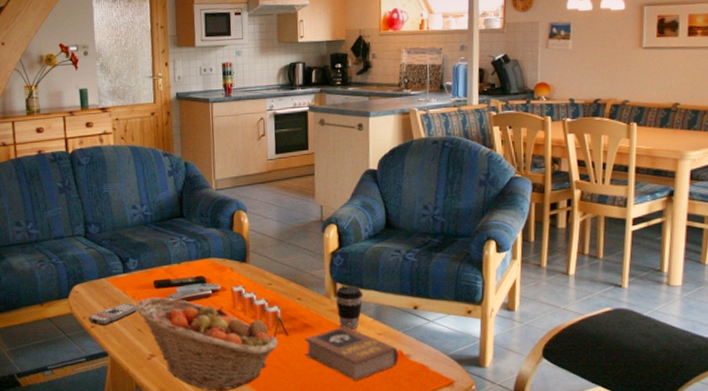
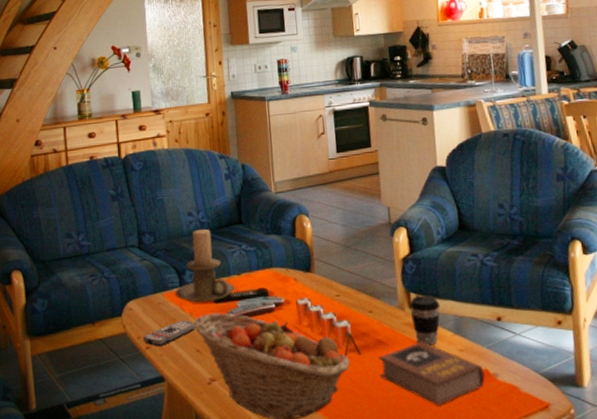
candle holder: none [118,222,175,288] -> present [174,229,235,303]

